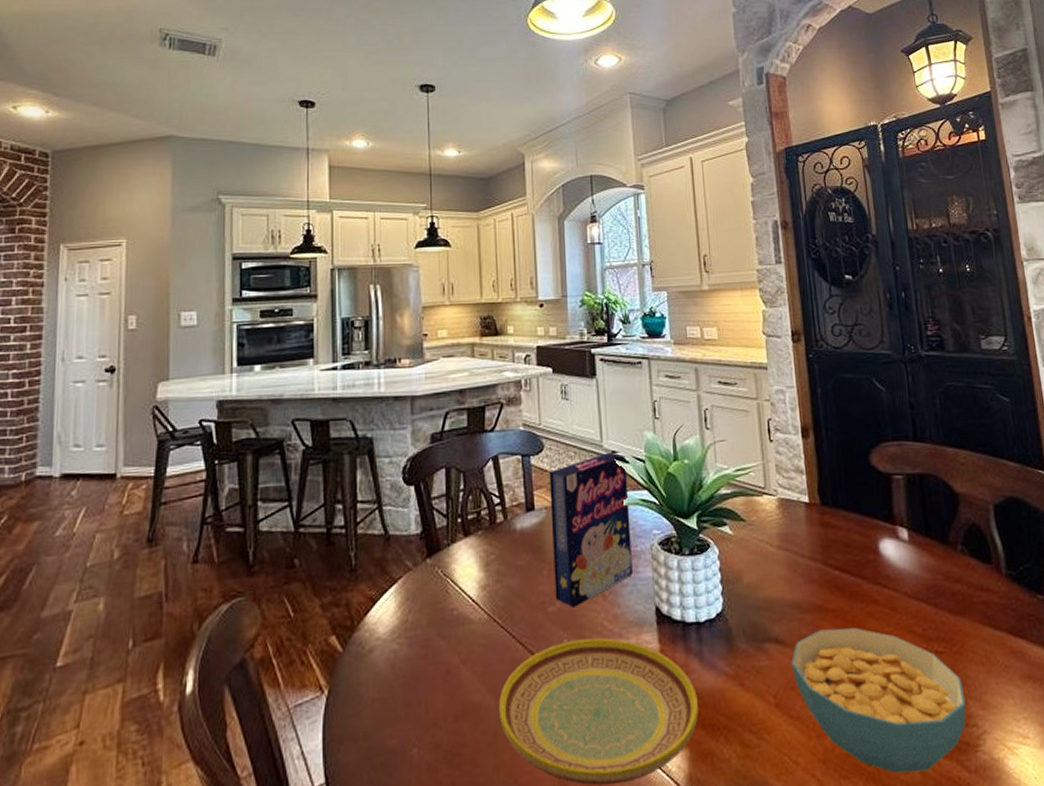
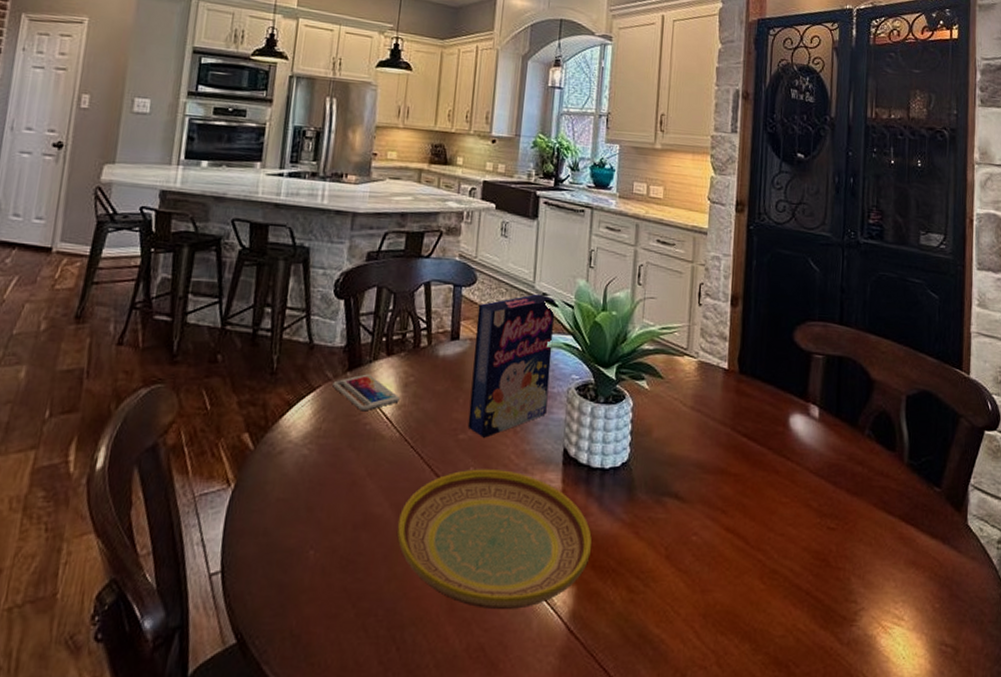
smartphone: none [414,558,483,597] -> present [332,374,400,412]
cereal bowl: present [791,627,966,774] -> none [687,492,849,637]

